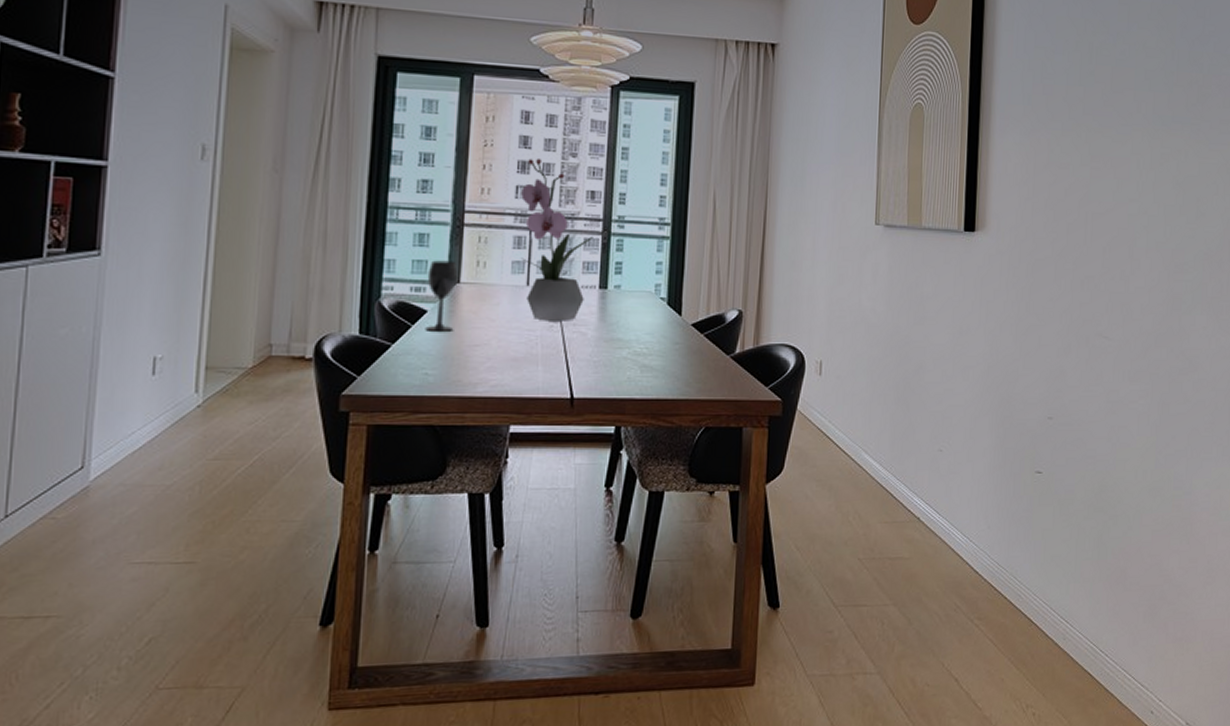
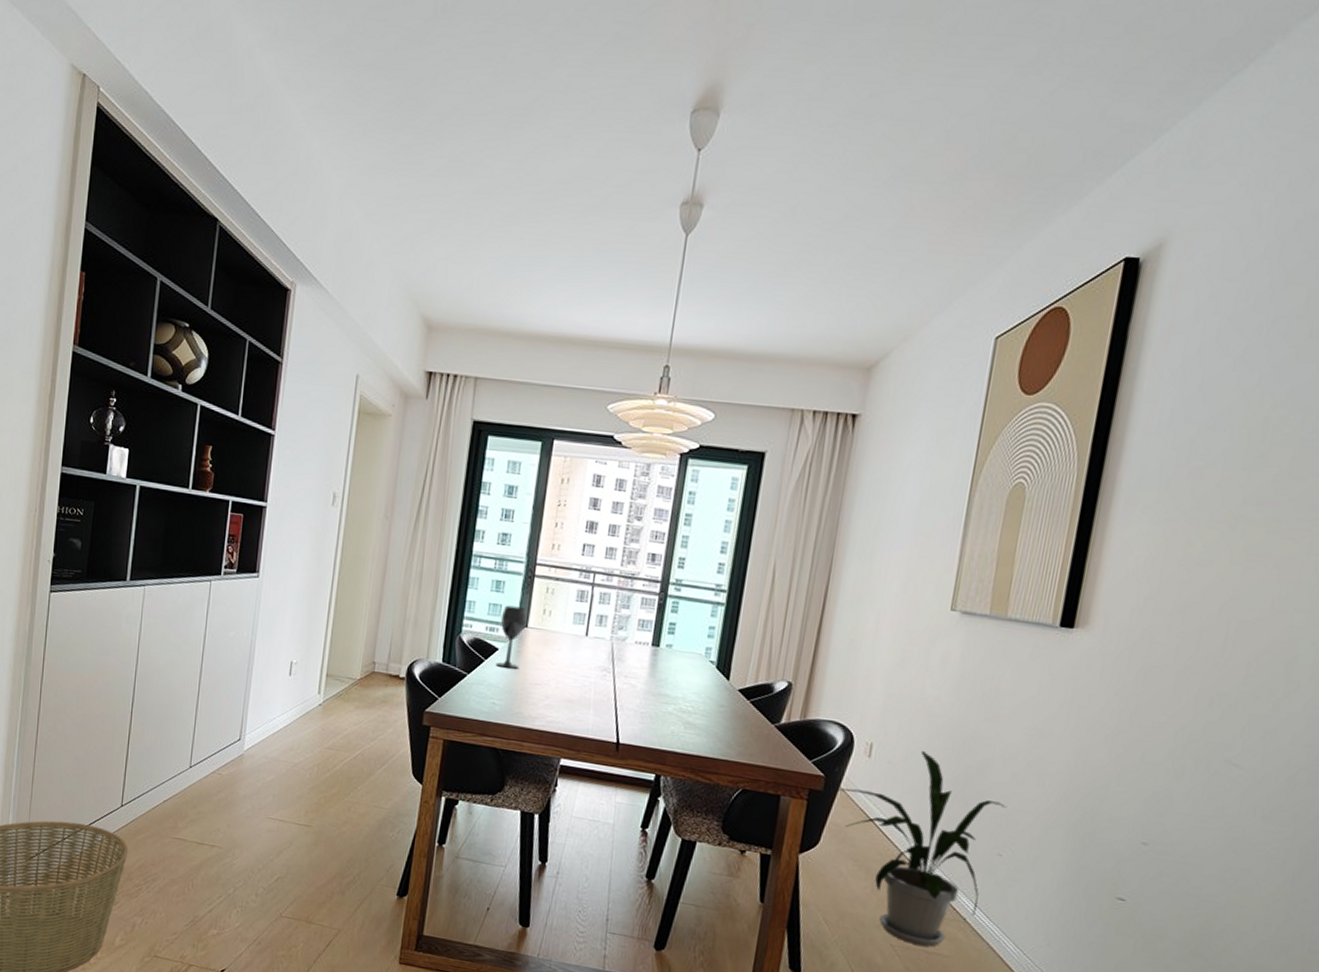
flower arrangement: present [521,157,593,323] -> none [583,519,650,673]
house plant: none [796,362,941,553] -> present [838,751,1007,947]

